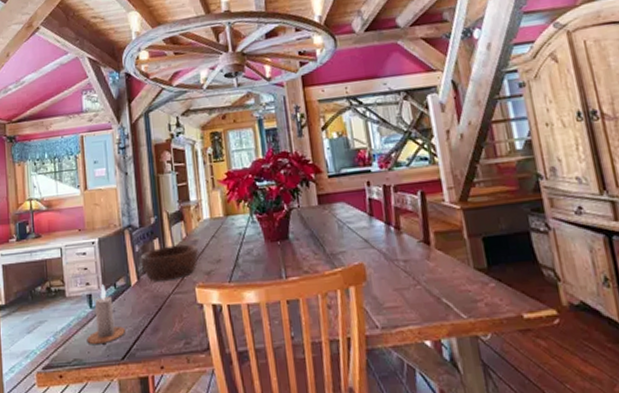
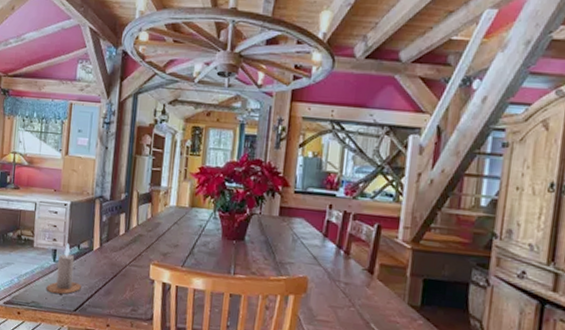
wooden bowl: present [140,244,198,281] -> none [105,222,159,254]

